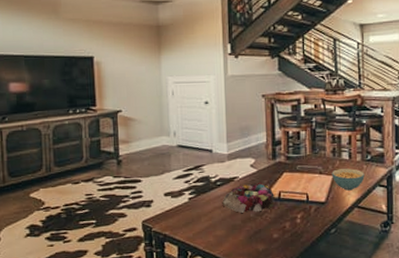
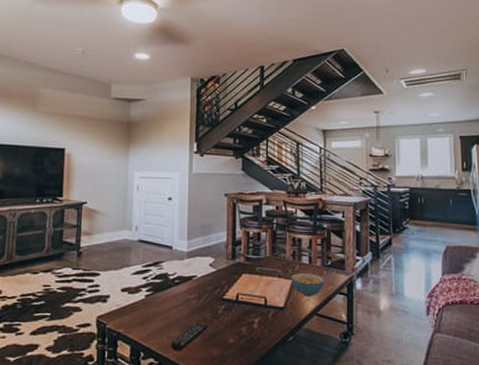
remote control: none [217,221,253,249] -> present [171,323,209,351]
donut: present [222,182,274,213] -> none [178,282,232,314]

